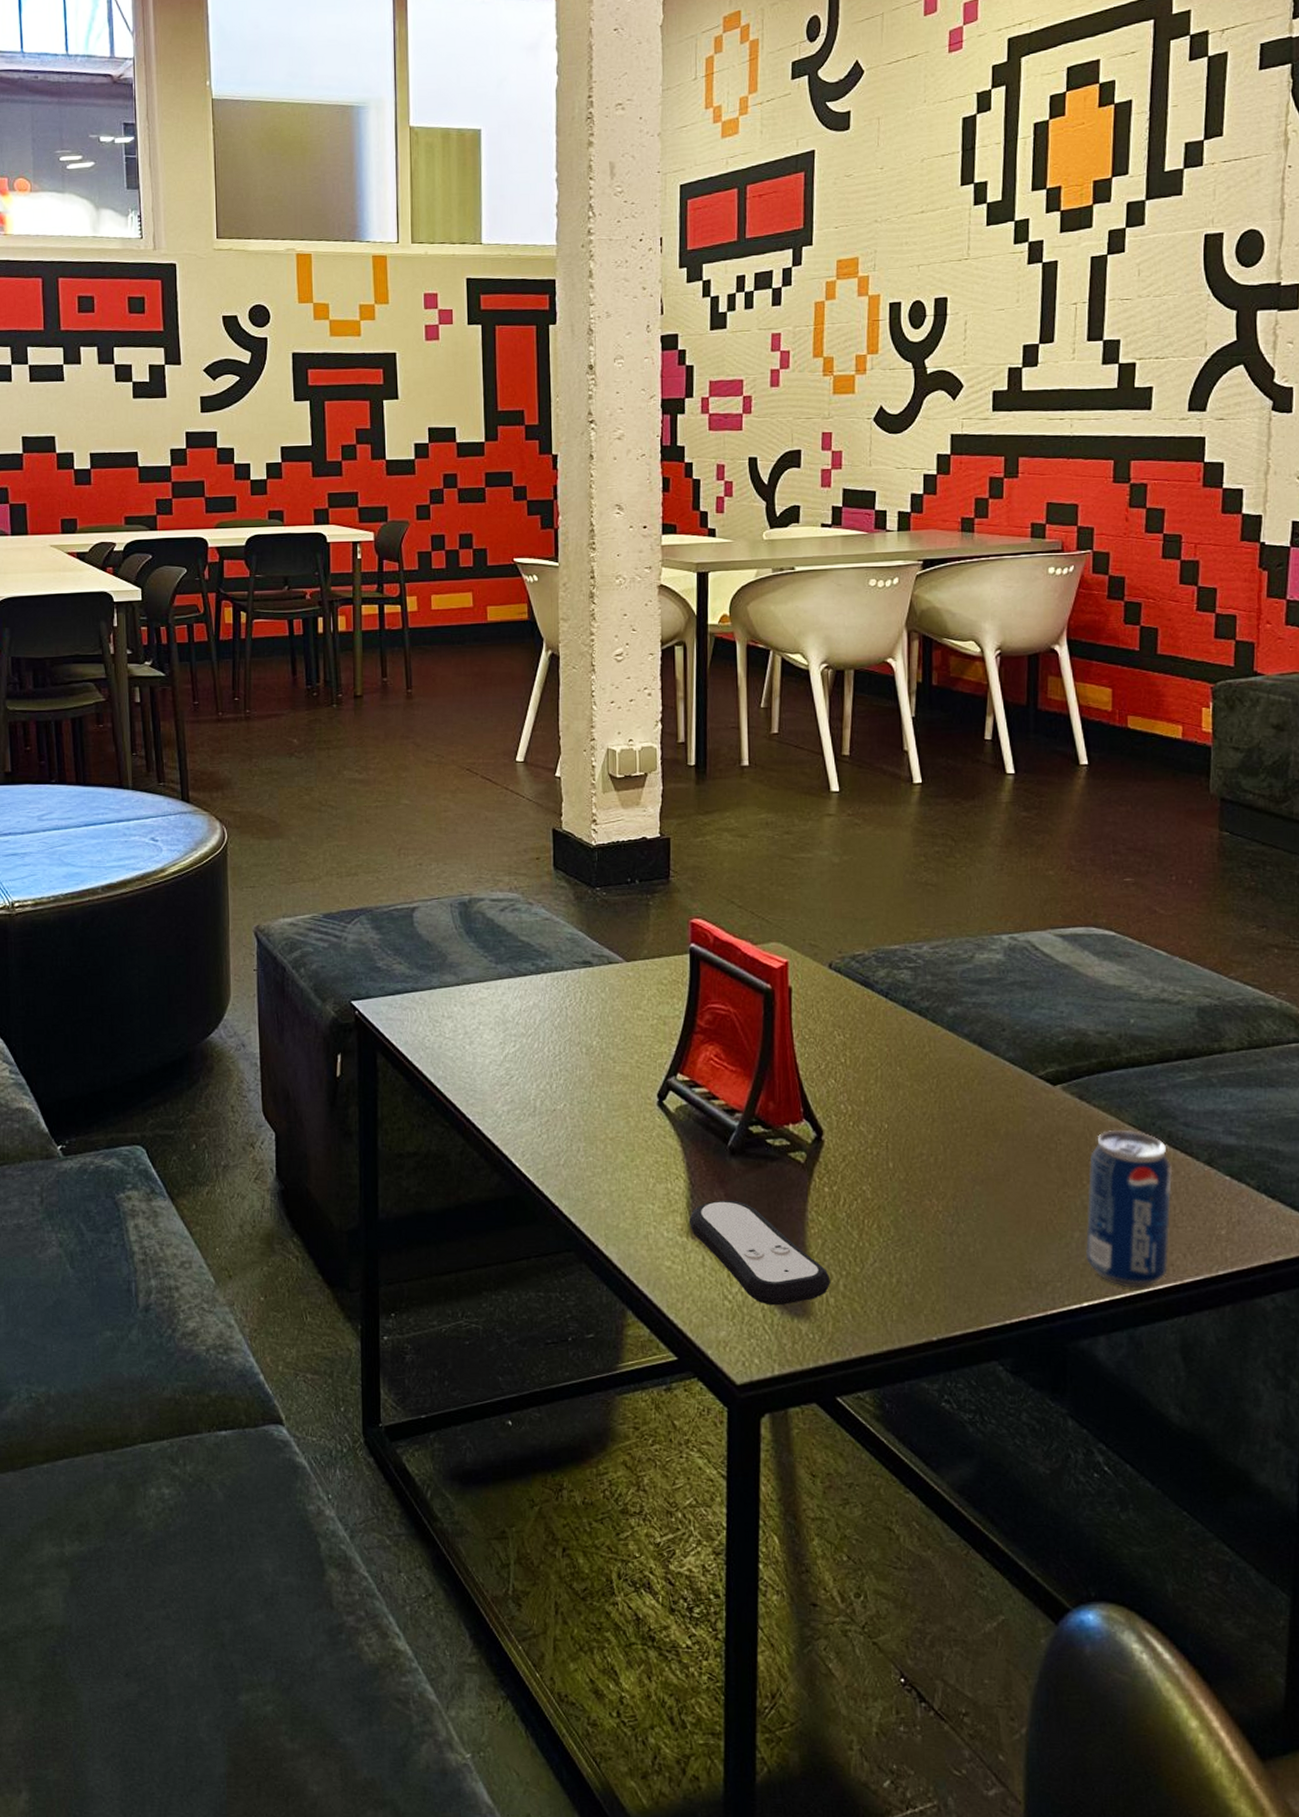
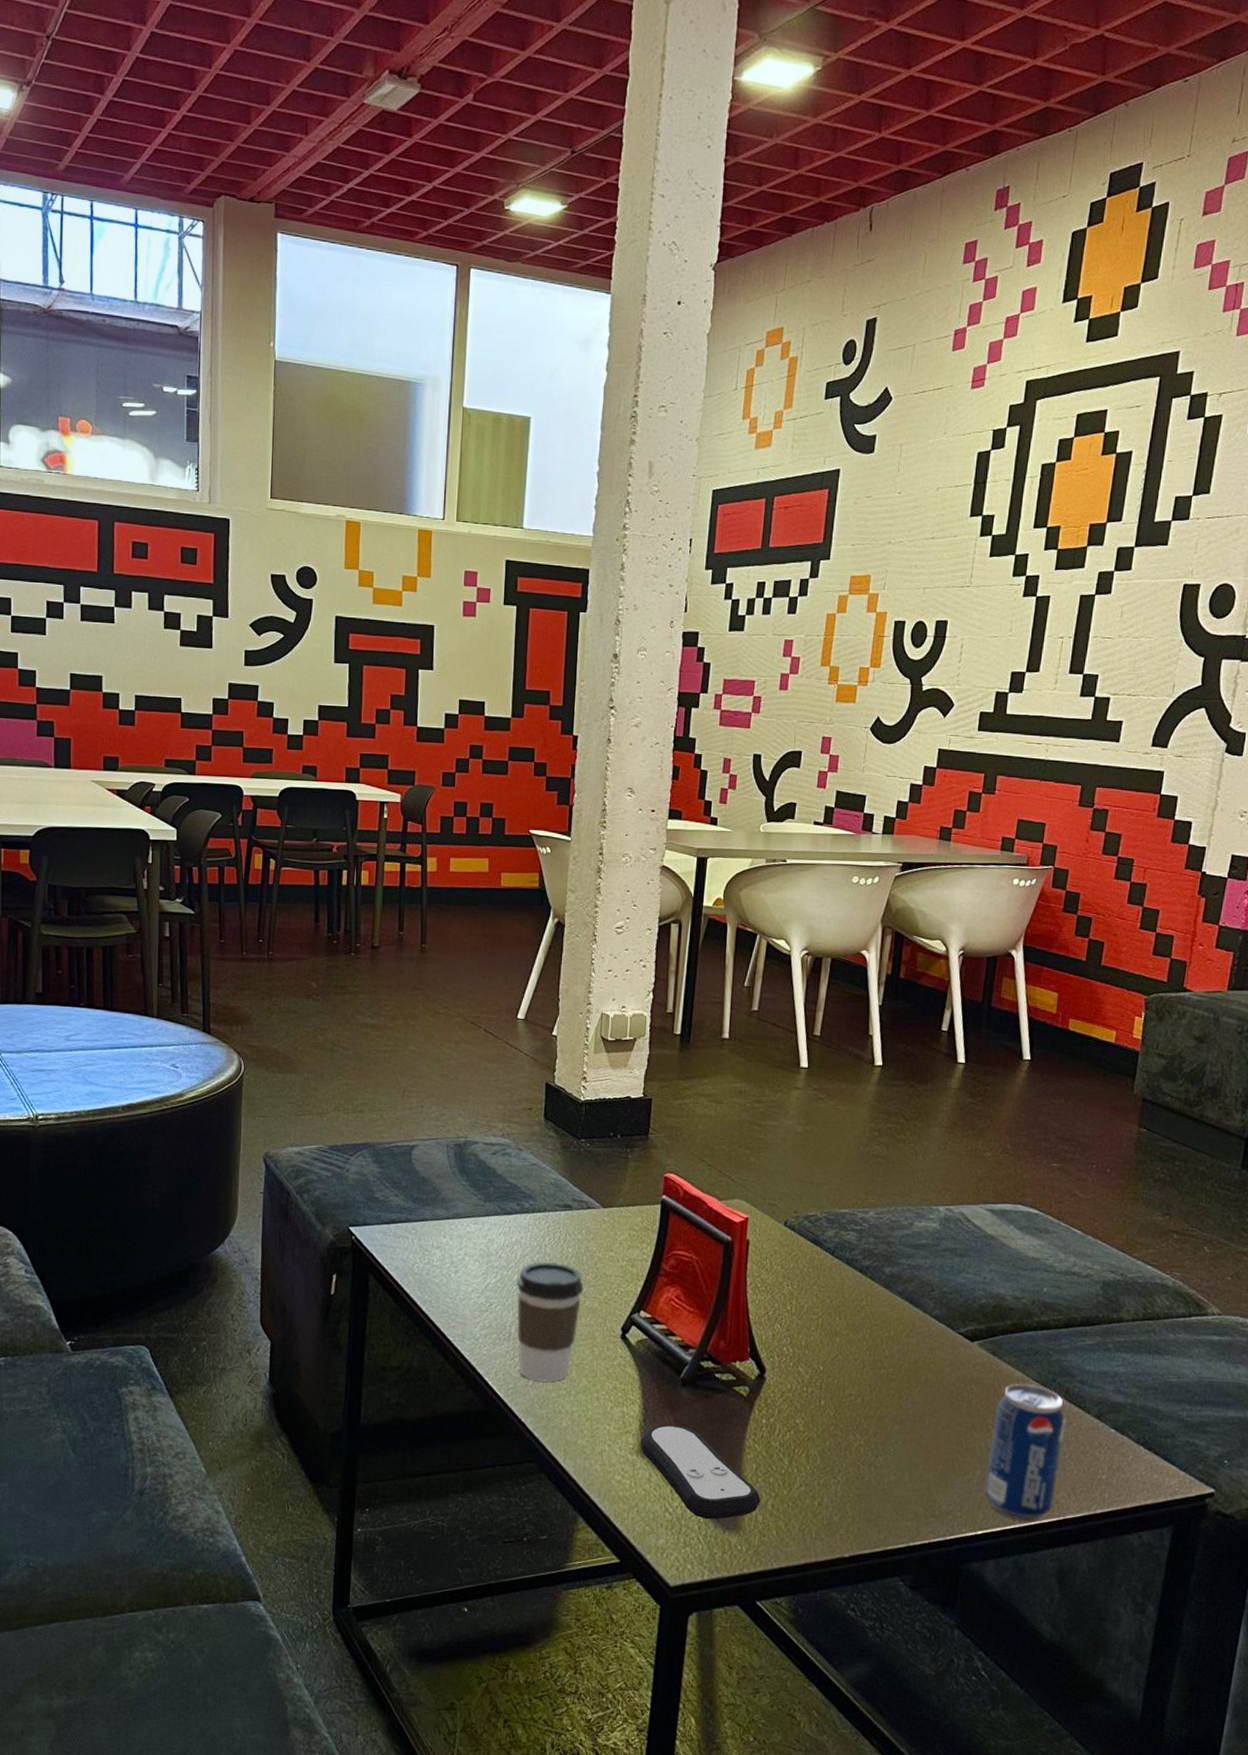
coffee cup: none [537,1026,612,1161] -> present [516,1262,584,1383]

